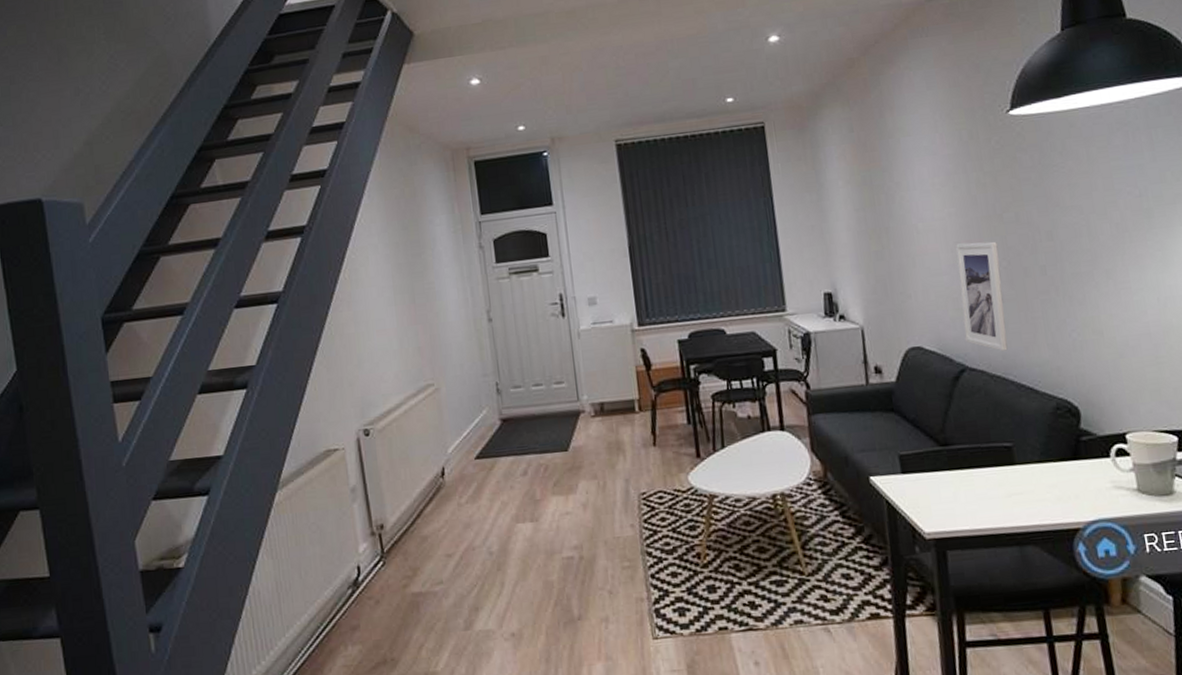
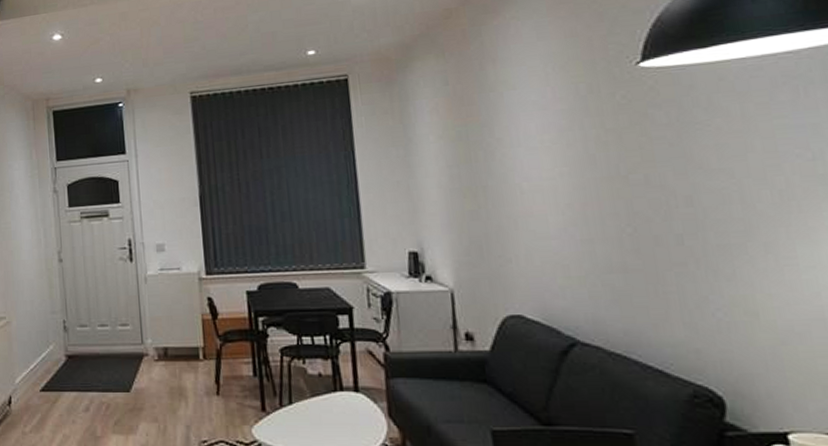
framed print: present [955,241,1008,352] -> none [567,205,631,327]

